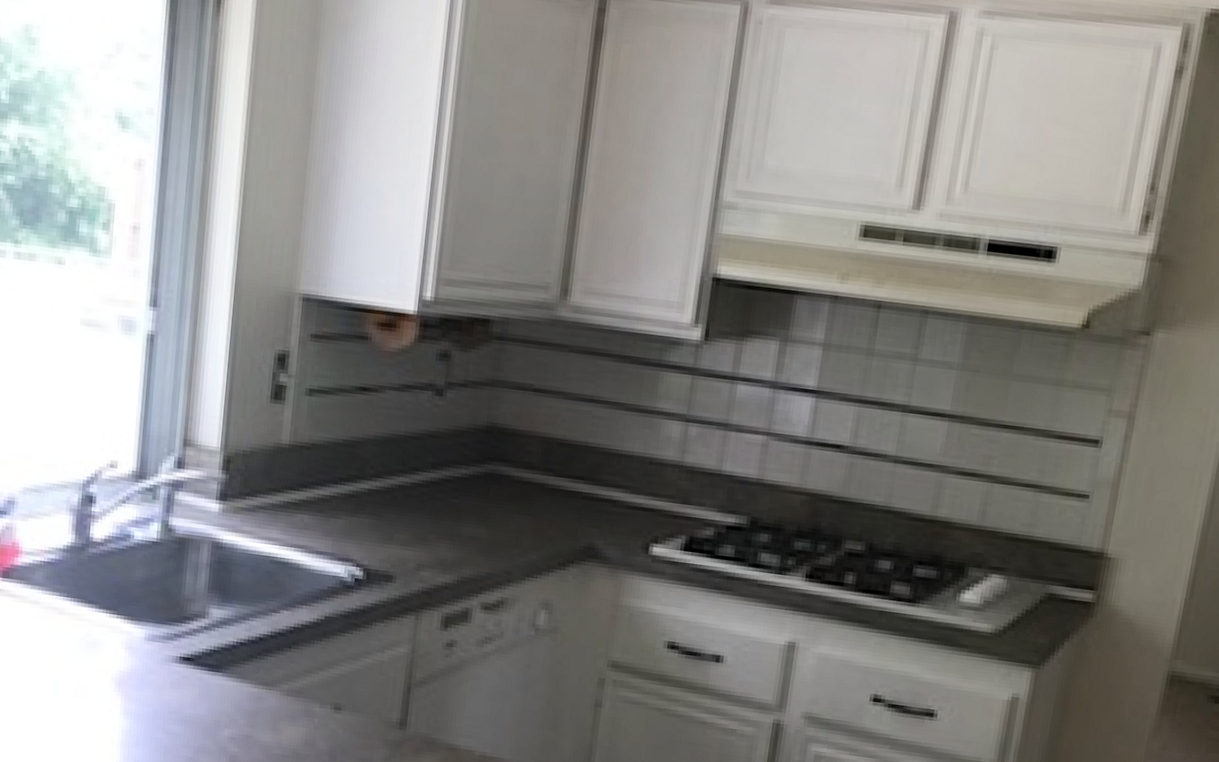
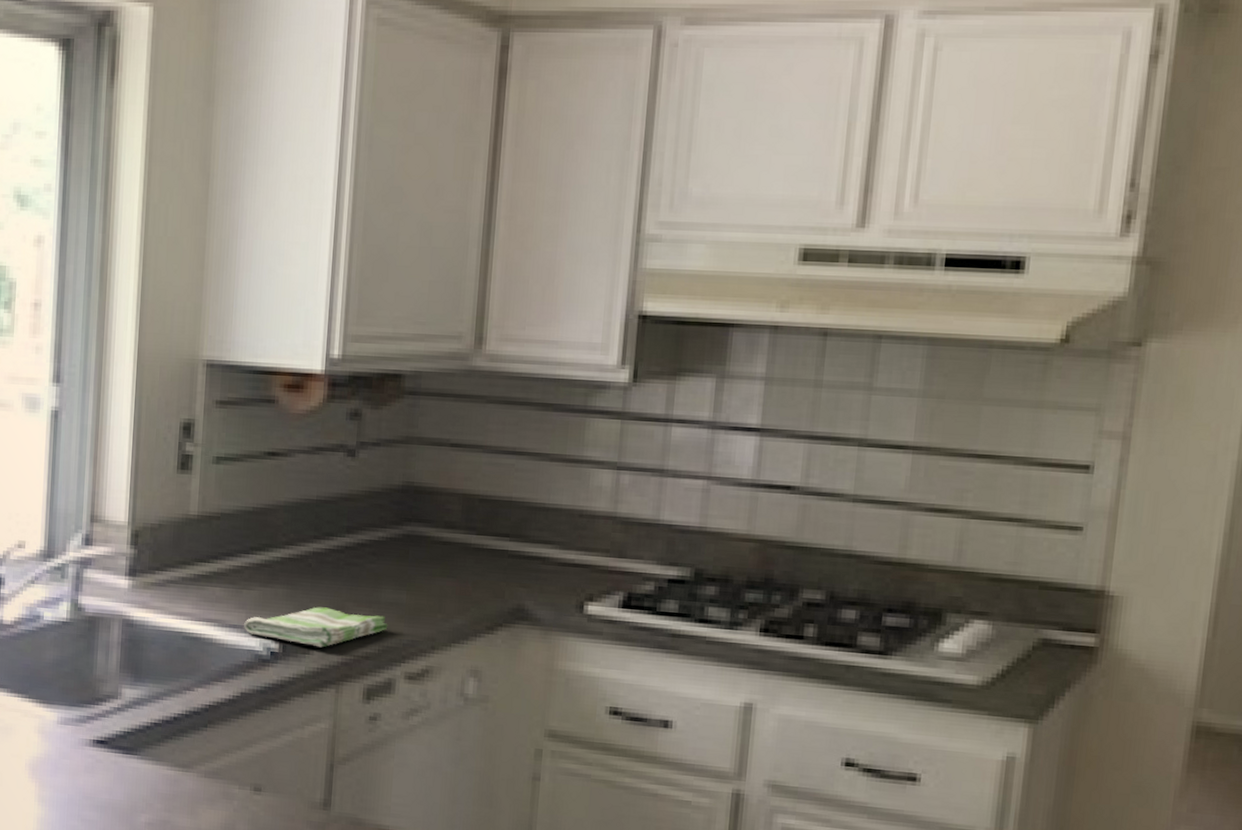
dish towel: none [330,537,467,577] -> present [244,607,388,648]

